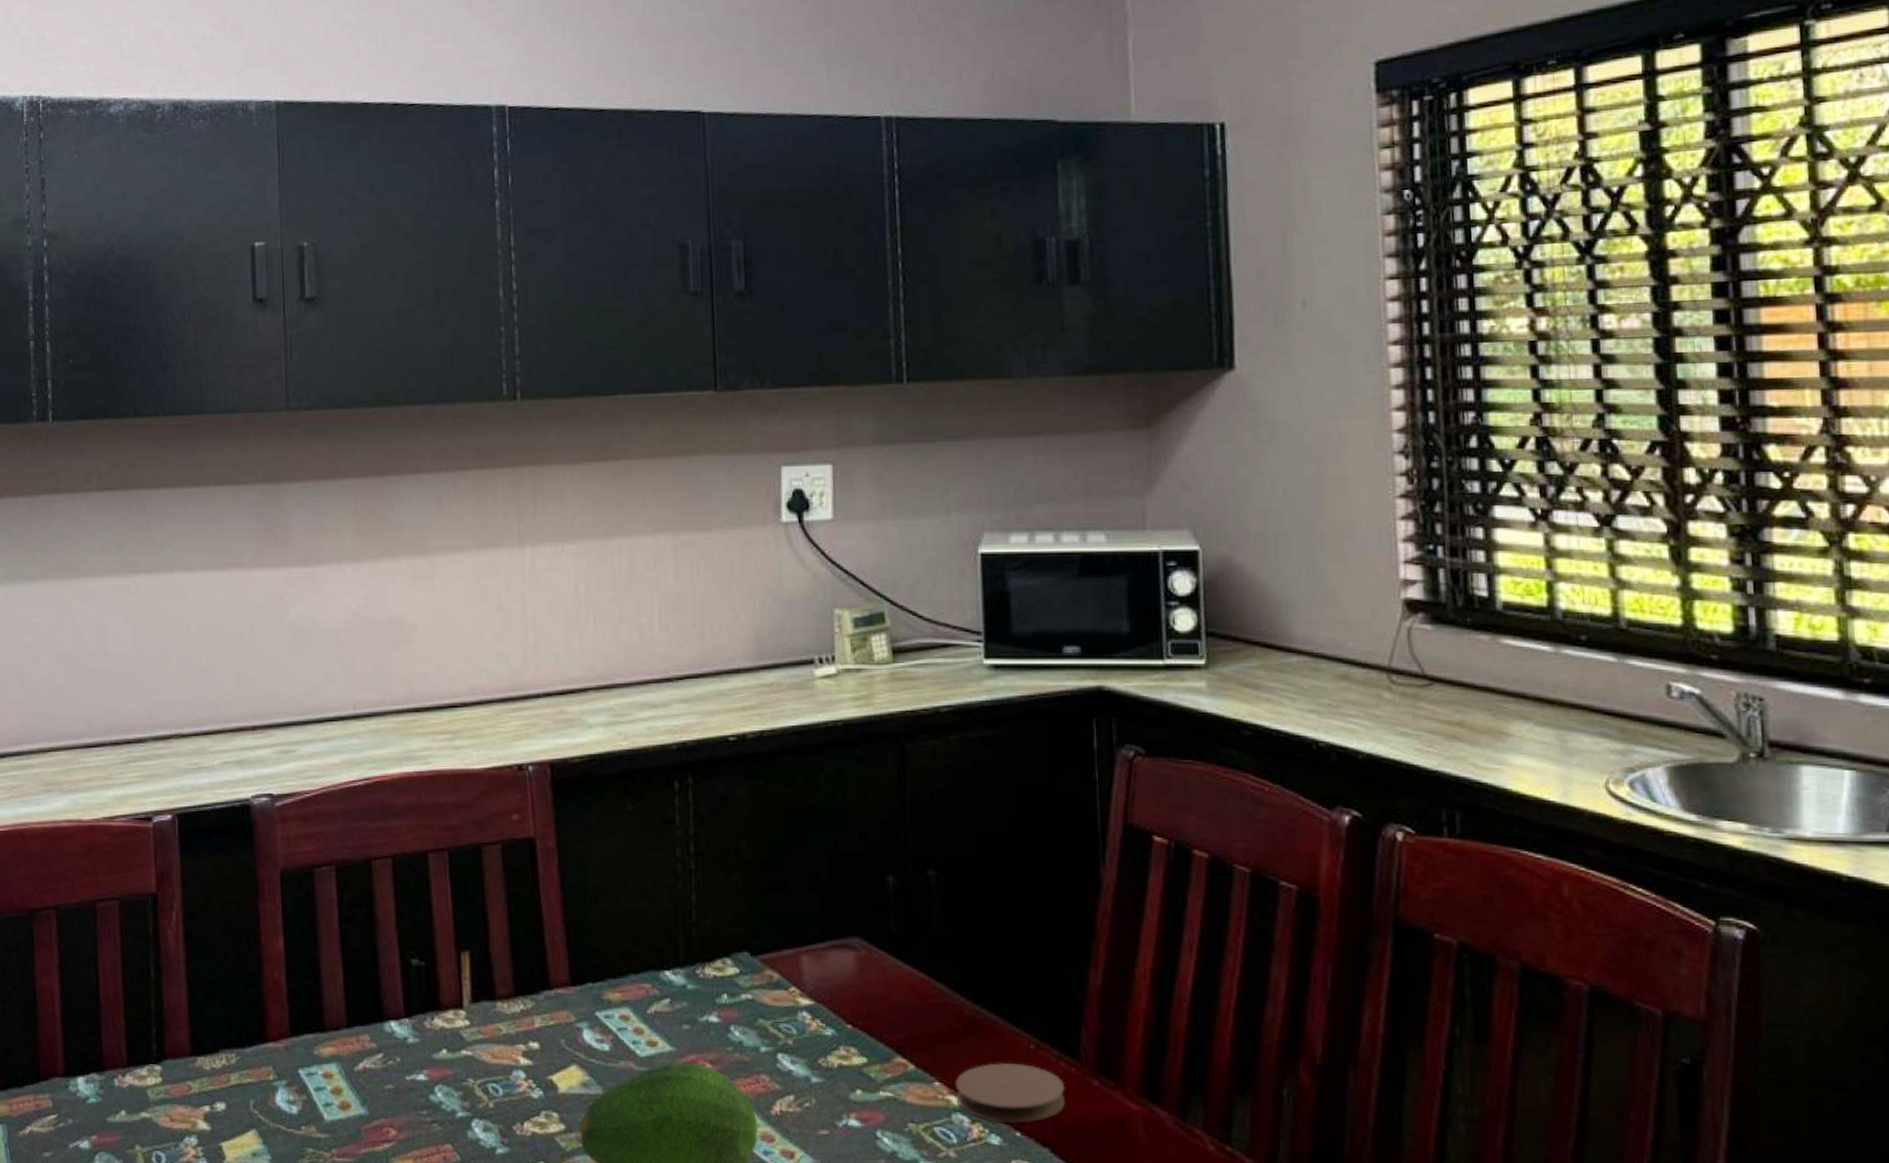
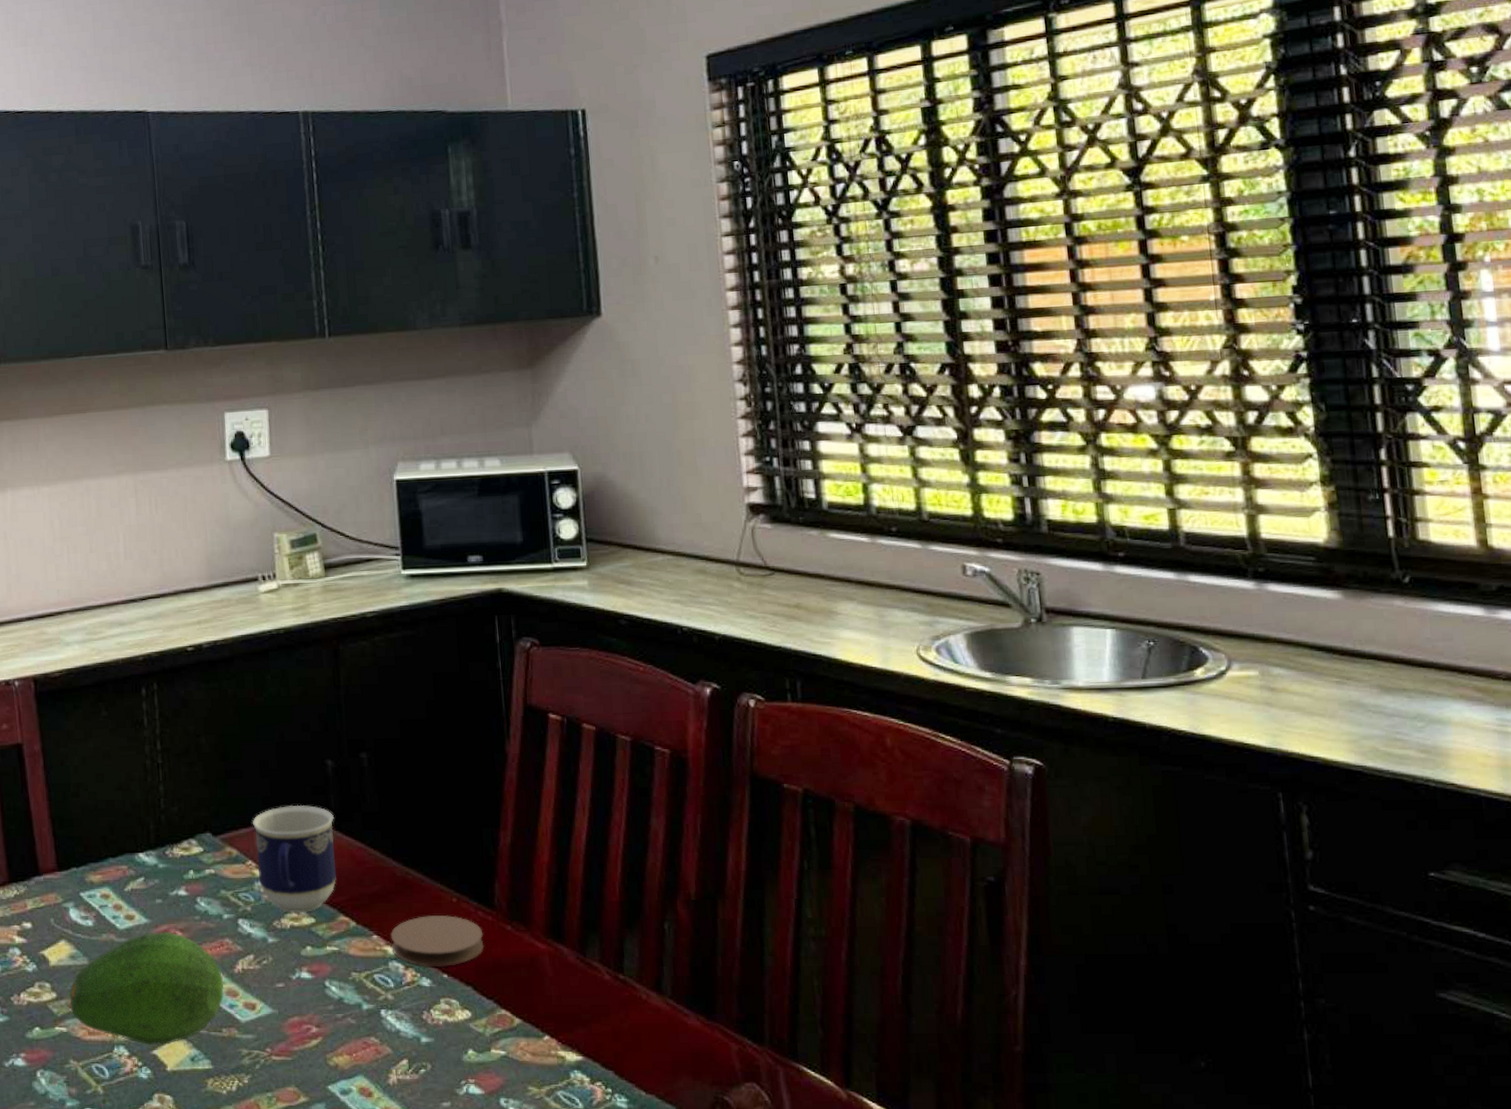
cup: none [797,925,894,1052] -> present [252,804,336,914]

